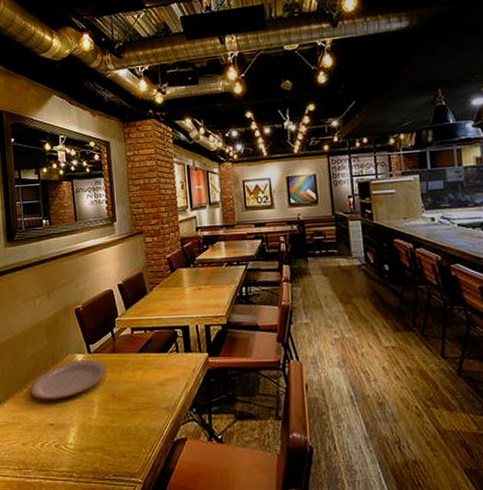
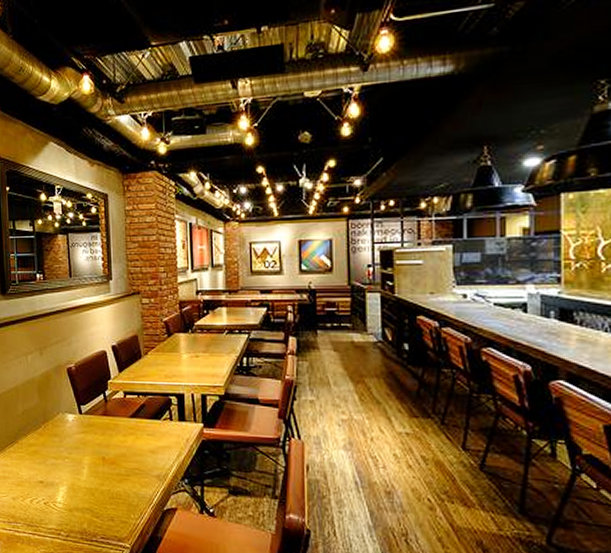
plate: present [30,360,106,400] -> none [20,421,97,458]

